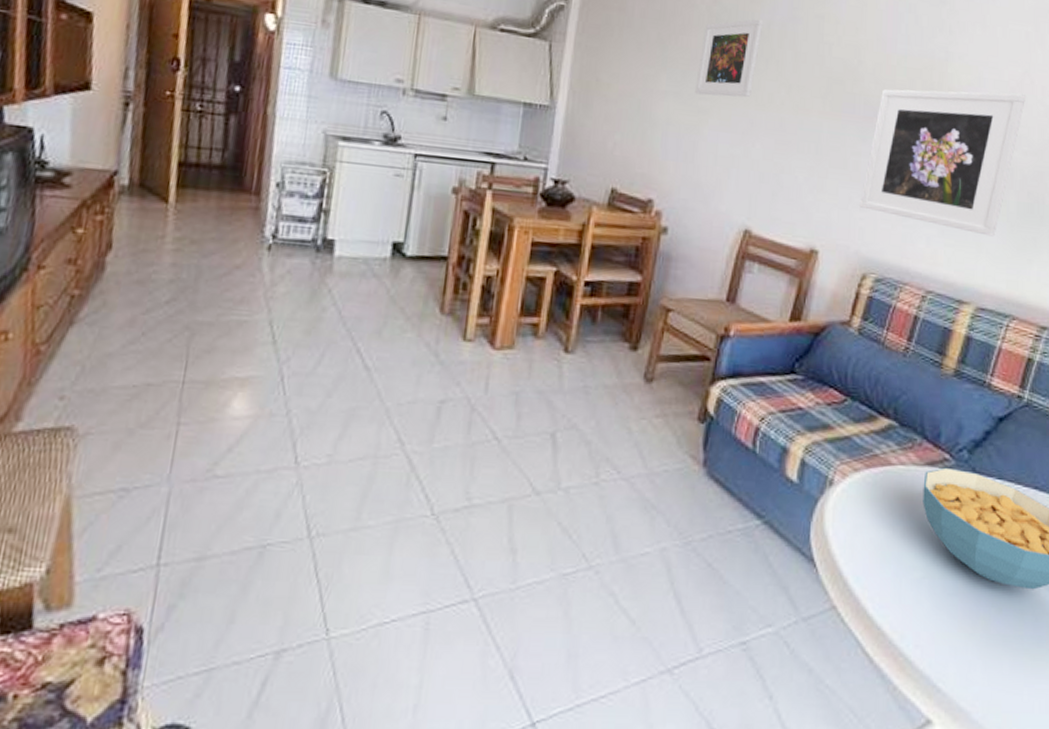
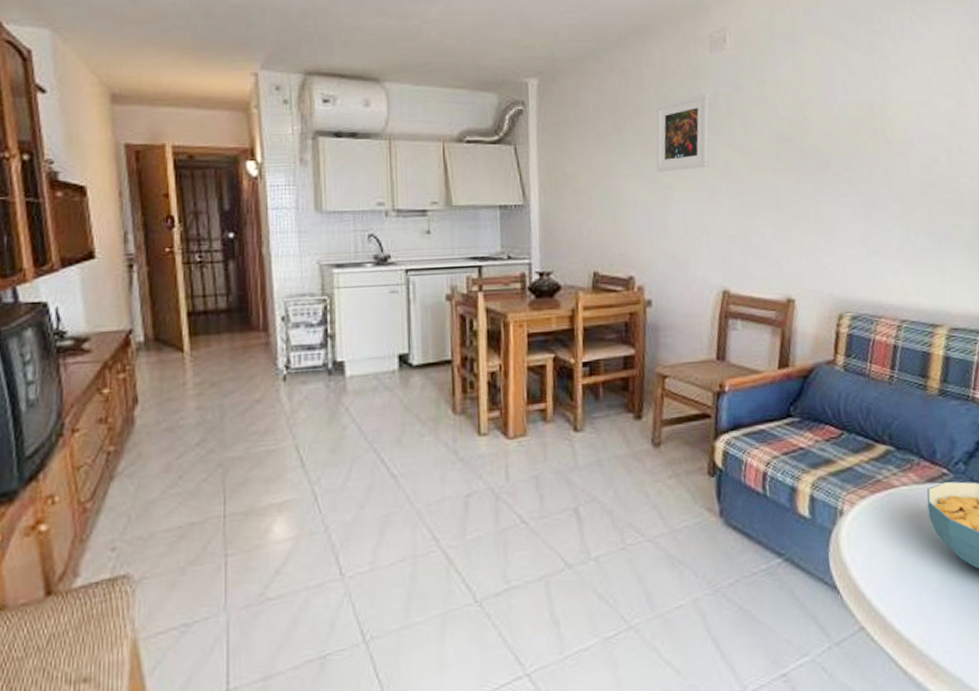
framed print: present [859,89,1025,237] -> none [826,124,964,261]

